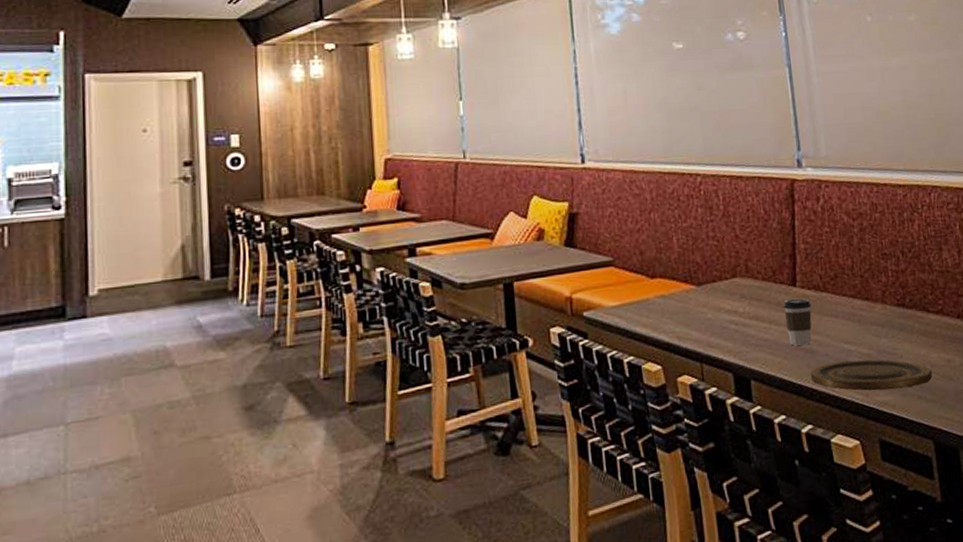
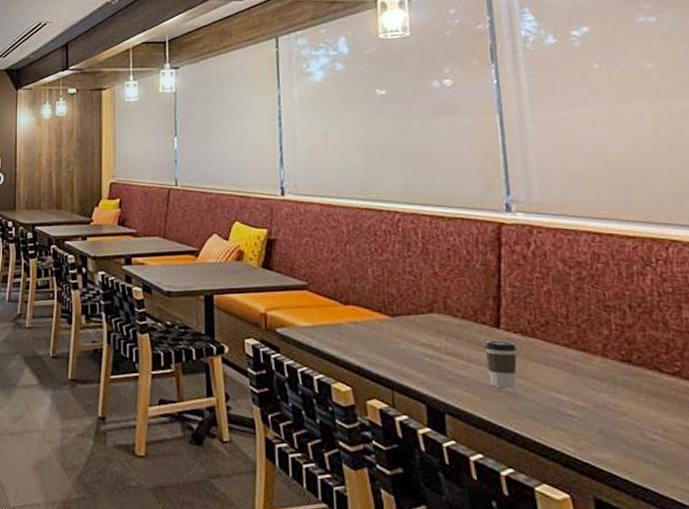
plate: present [811,359,932,391] -> none [514,410,665,449]

